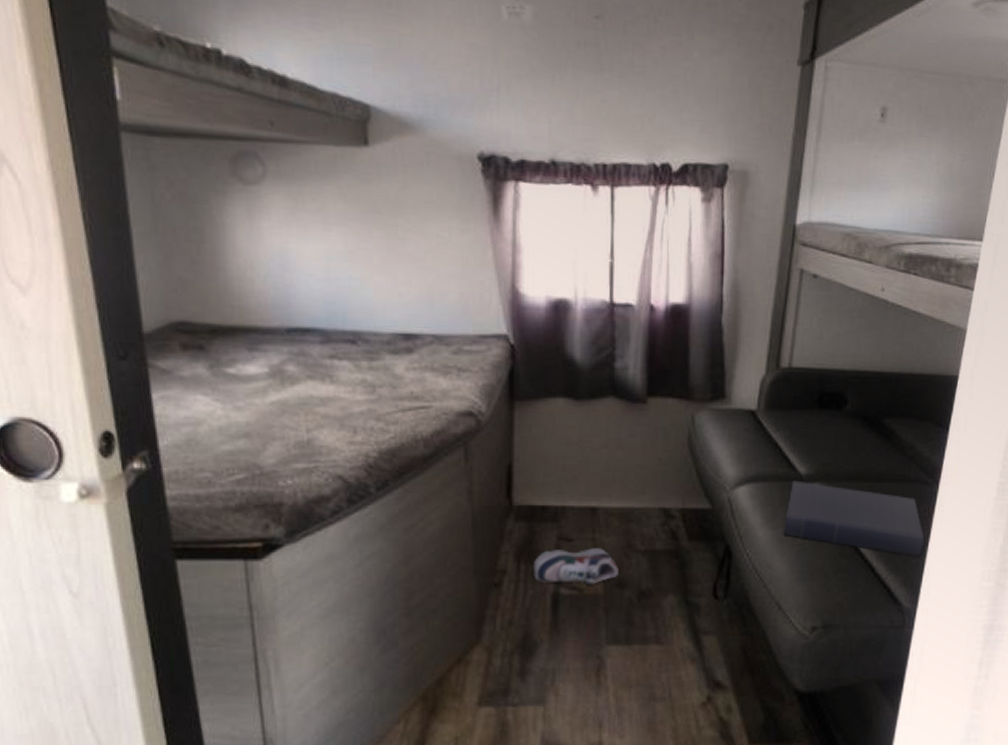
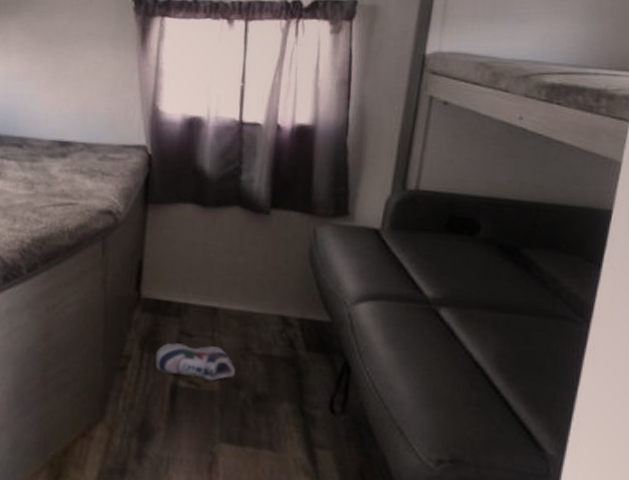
book: present [784,480,924,557] -> none [408,303,572,402]

